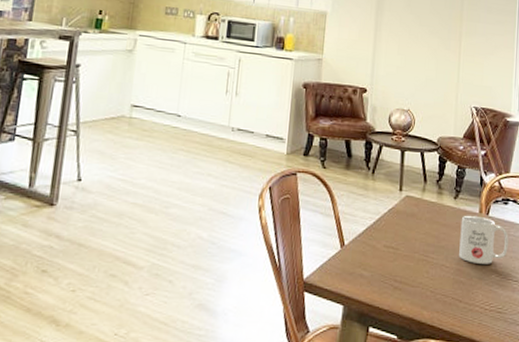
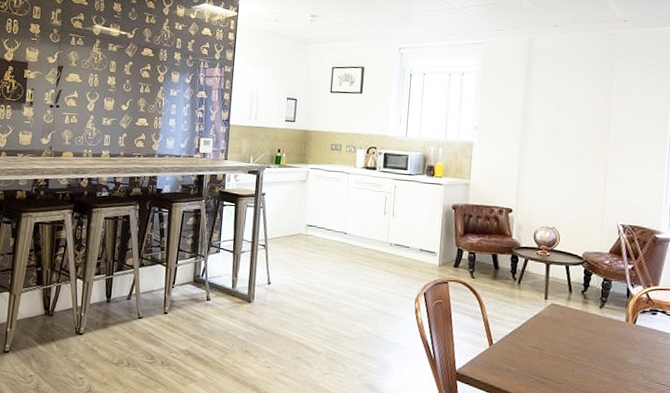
mug: present [459,215,509,264] -> none [604,323,657,368]

